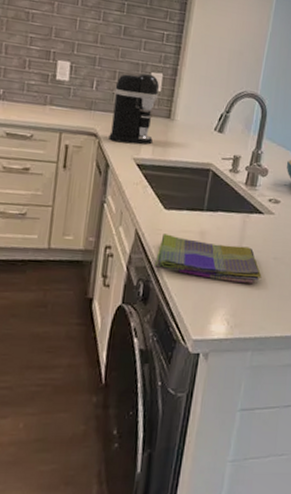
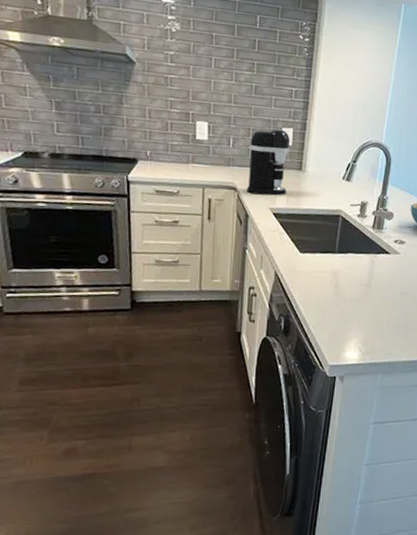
dish towel: present [154,234,262,283] -> none [293,275,390,316]

